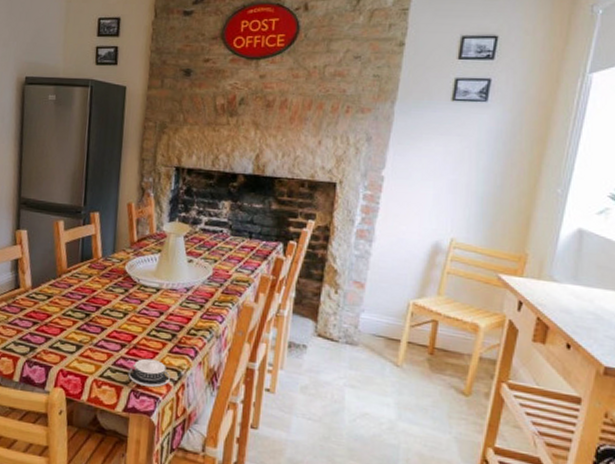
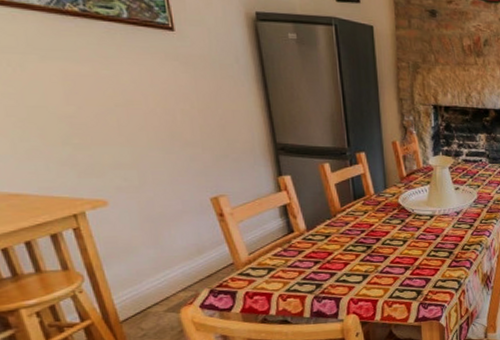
architectural model: present [128,358,170,388] -> none [414,275,452,298]

